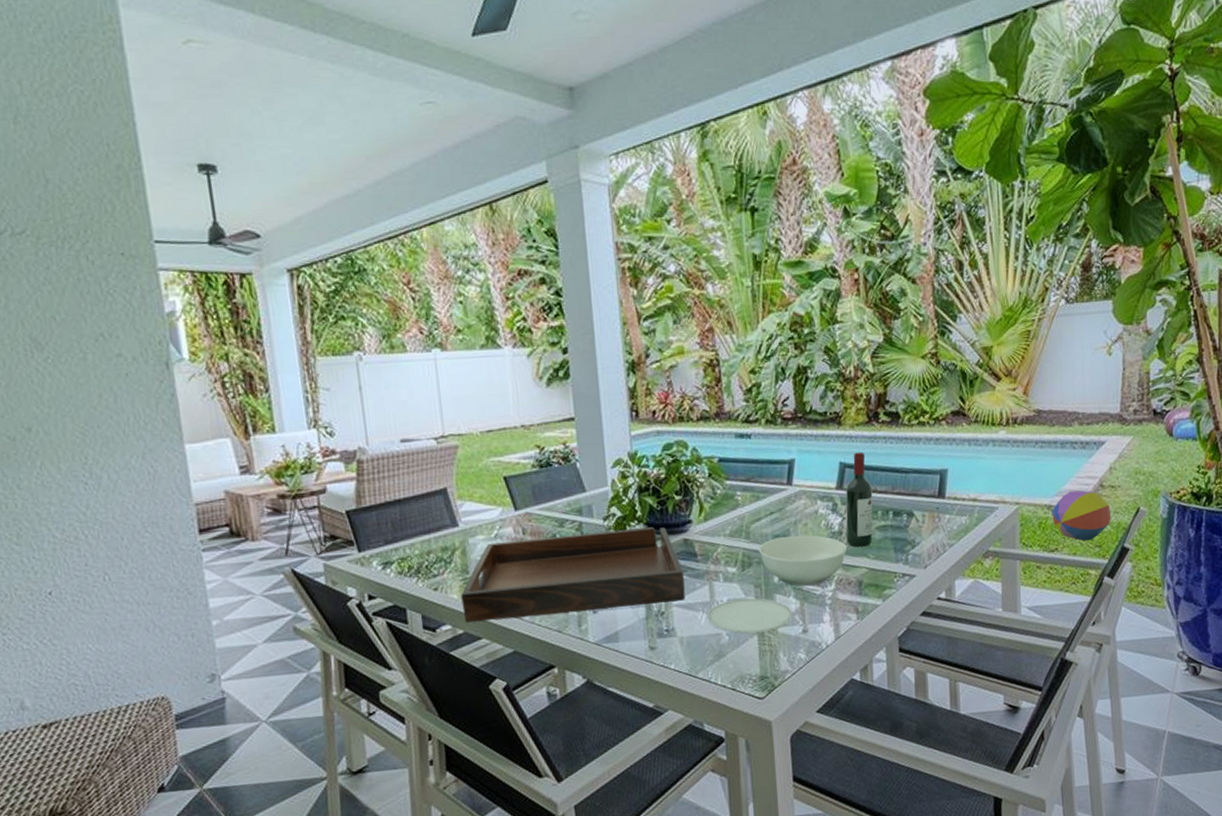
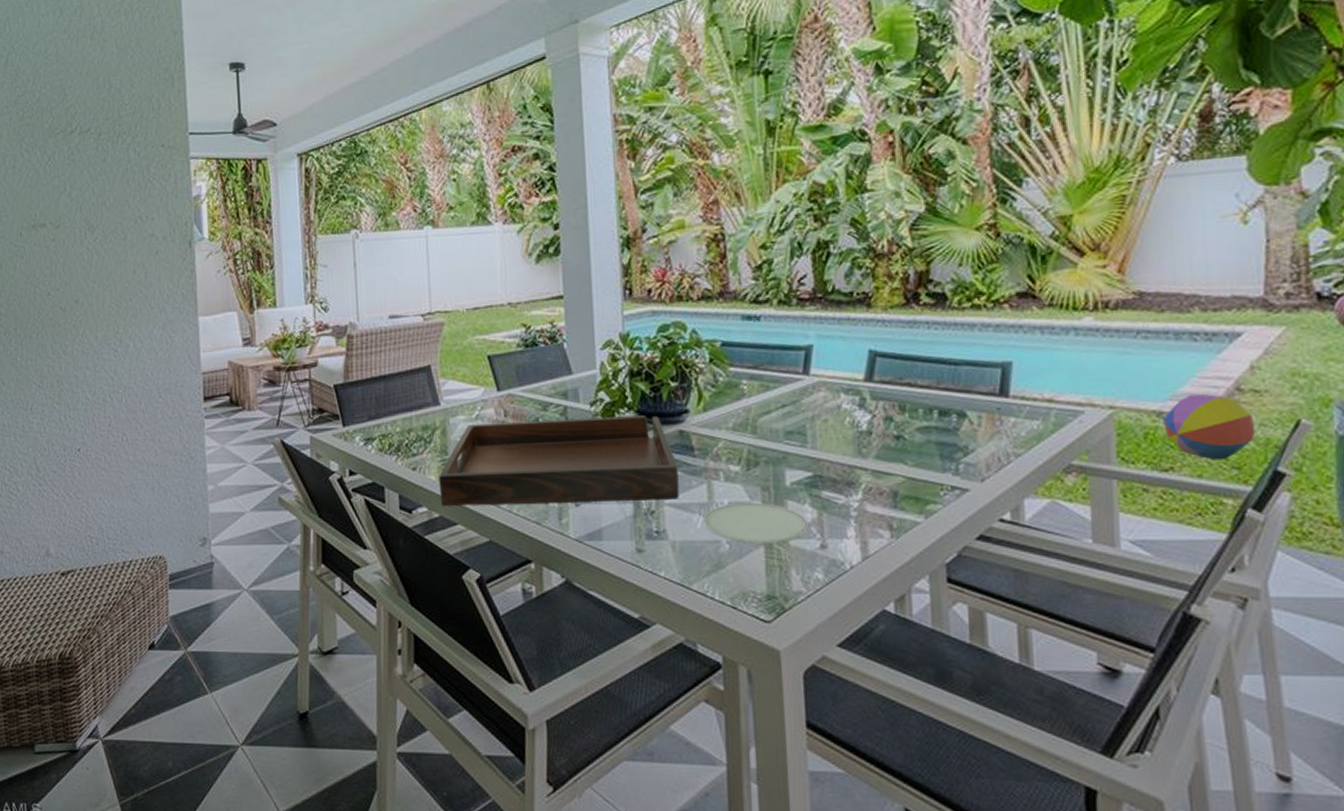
bowl: present [758,535,847,586] -> none [767,432,878,493]
wine bottle: present [845,452,873,547] -> none [876,338,912,451]

